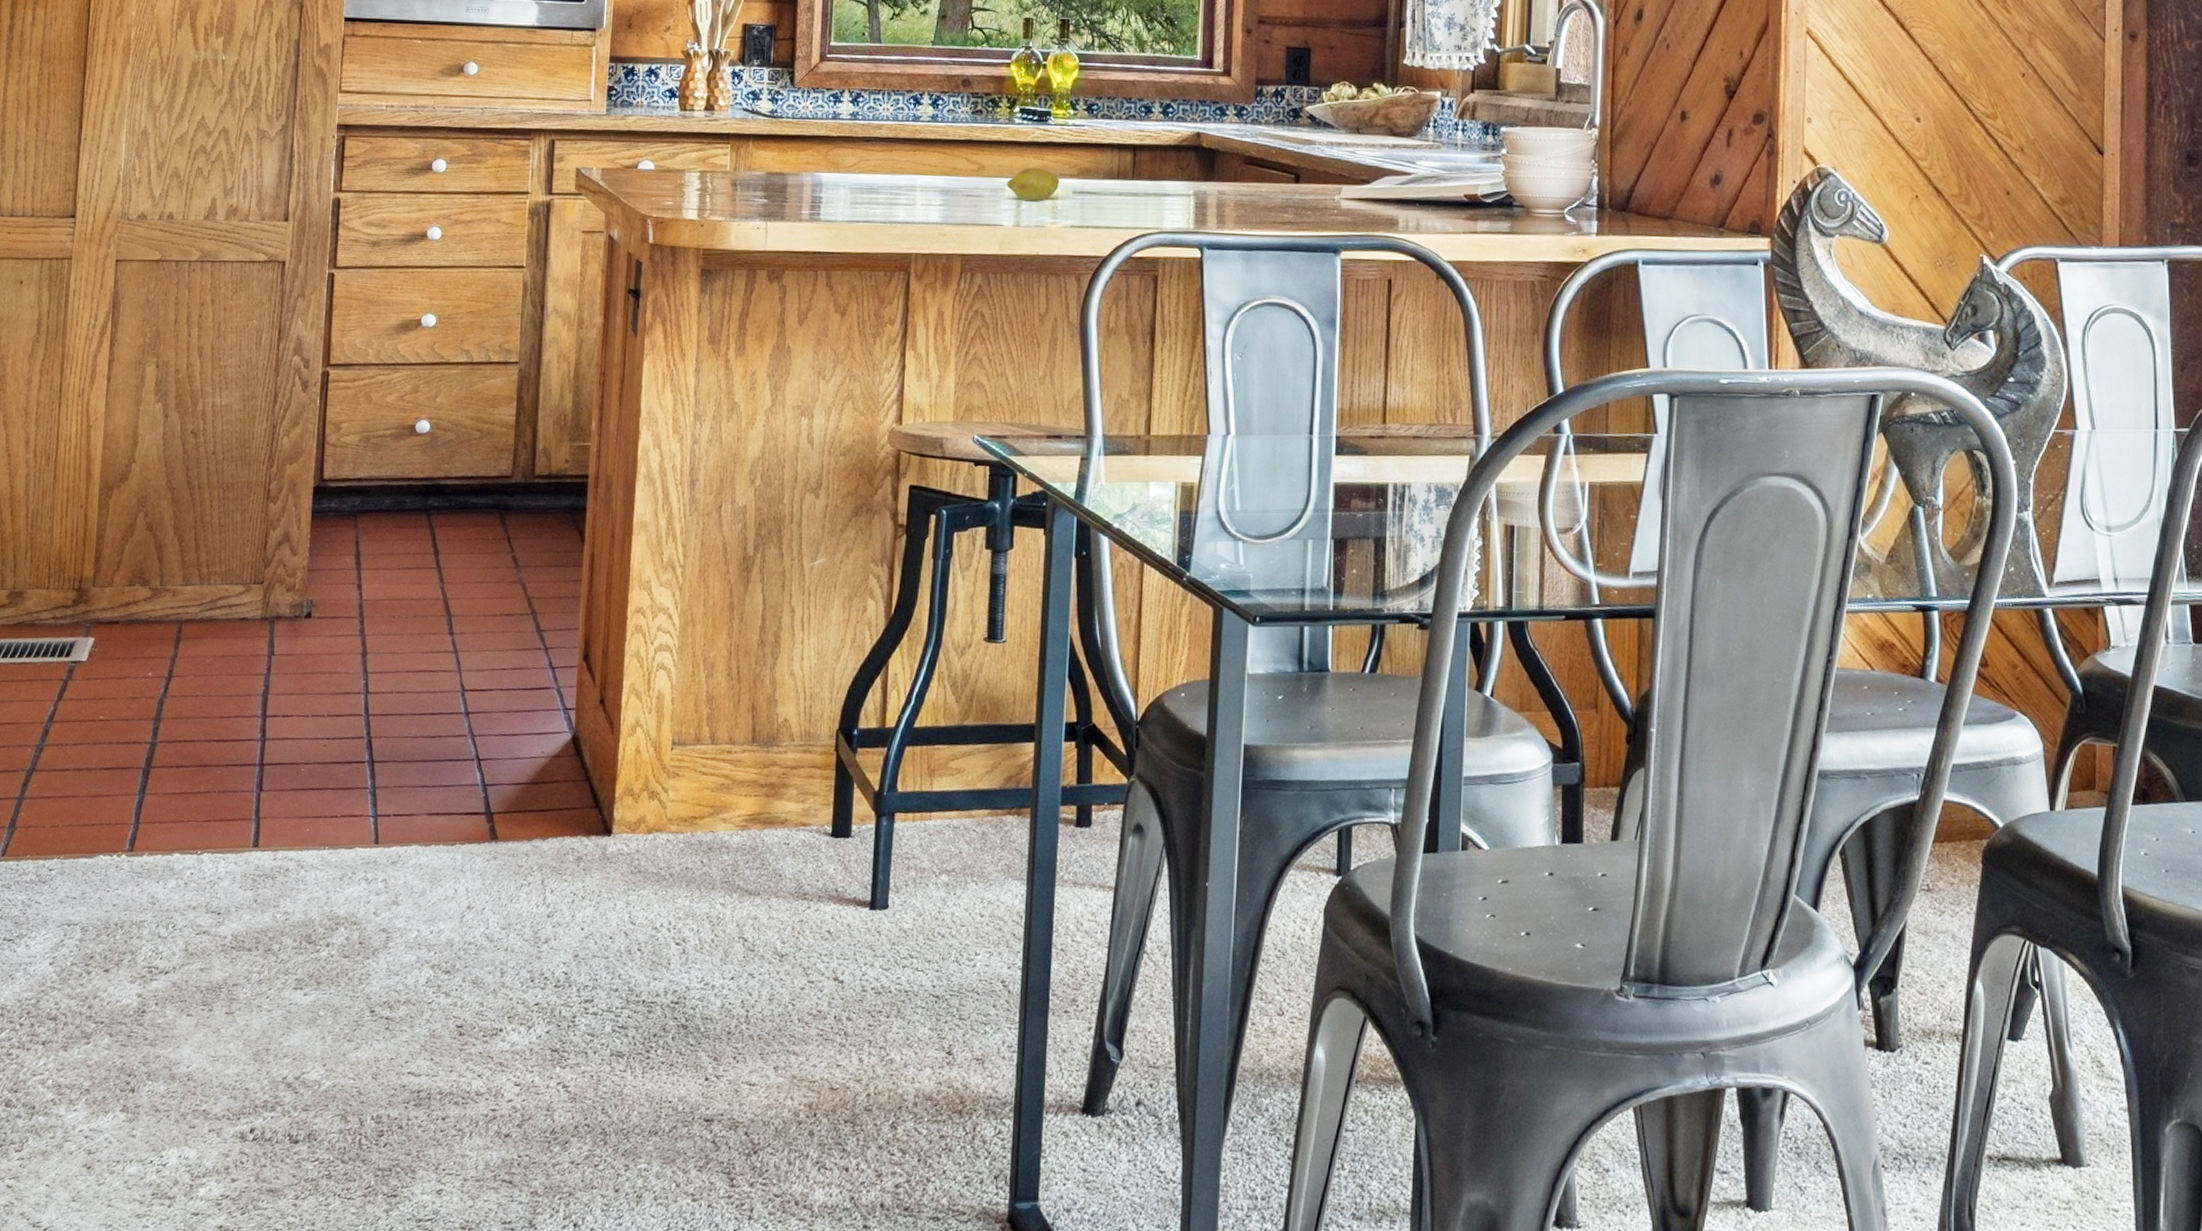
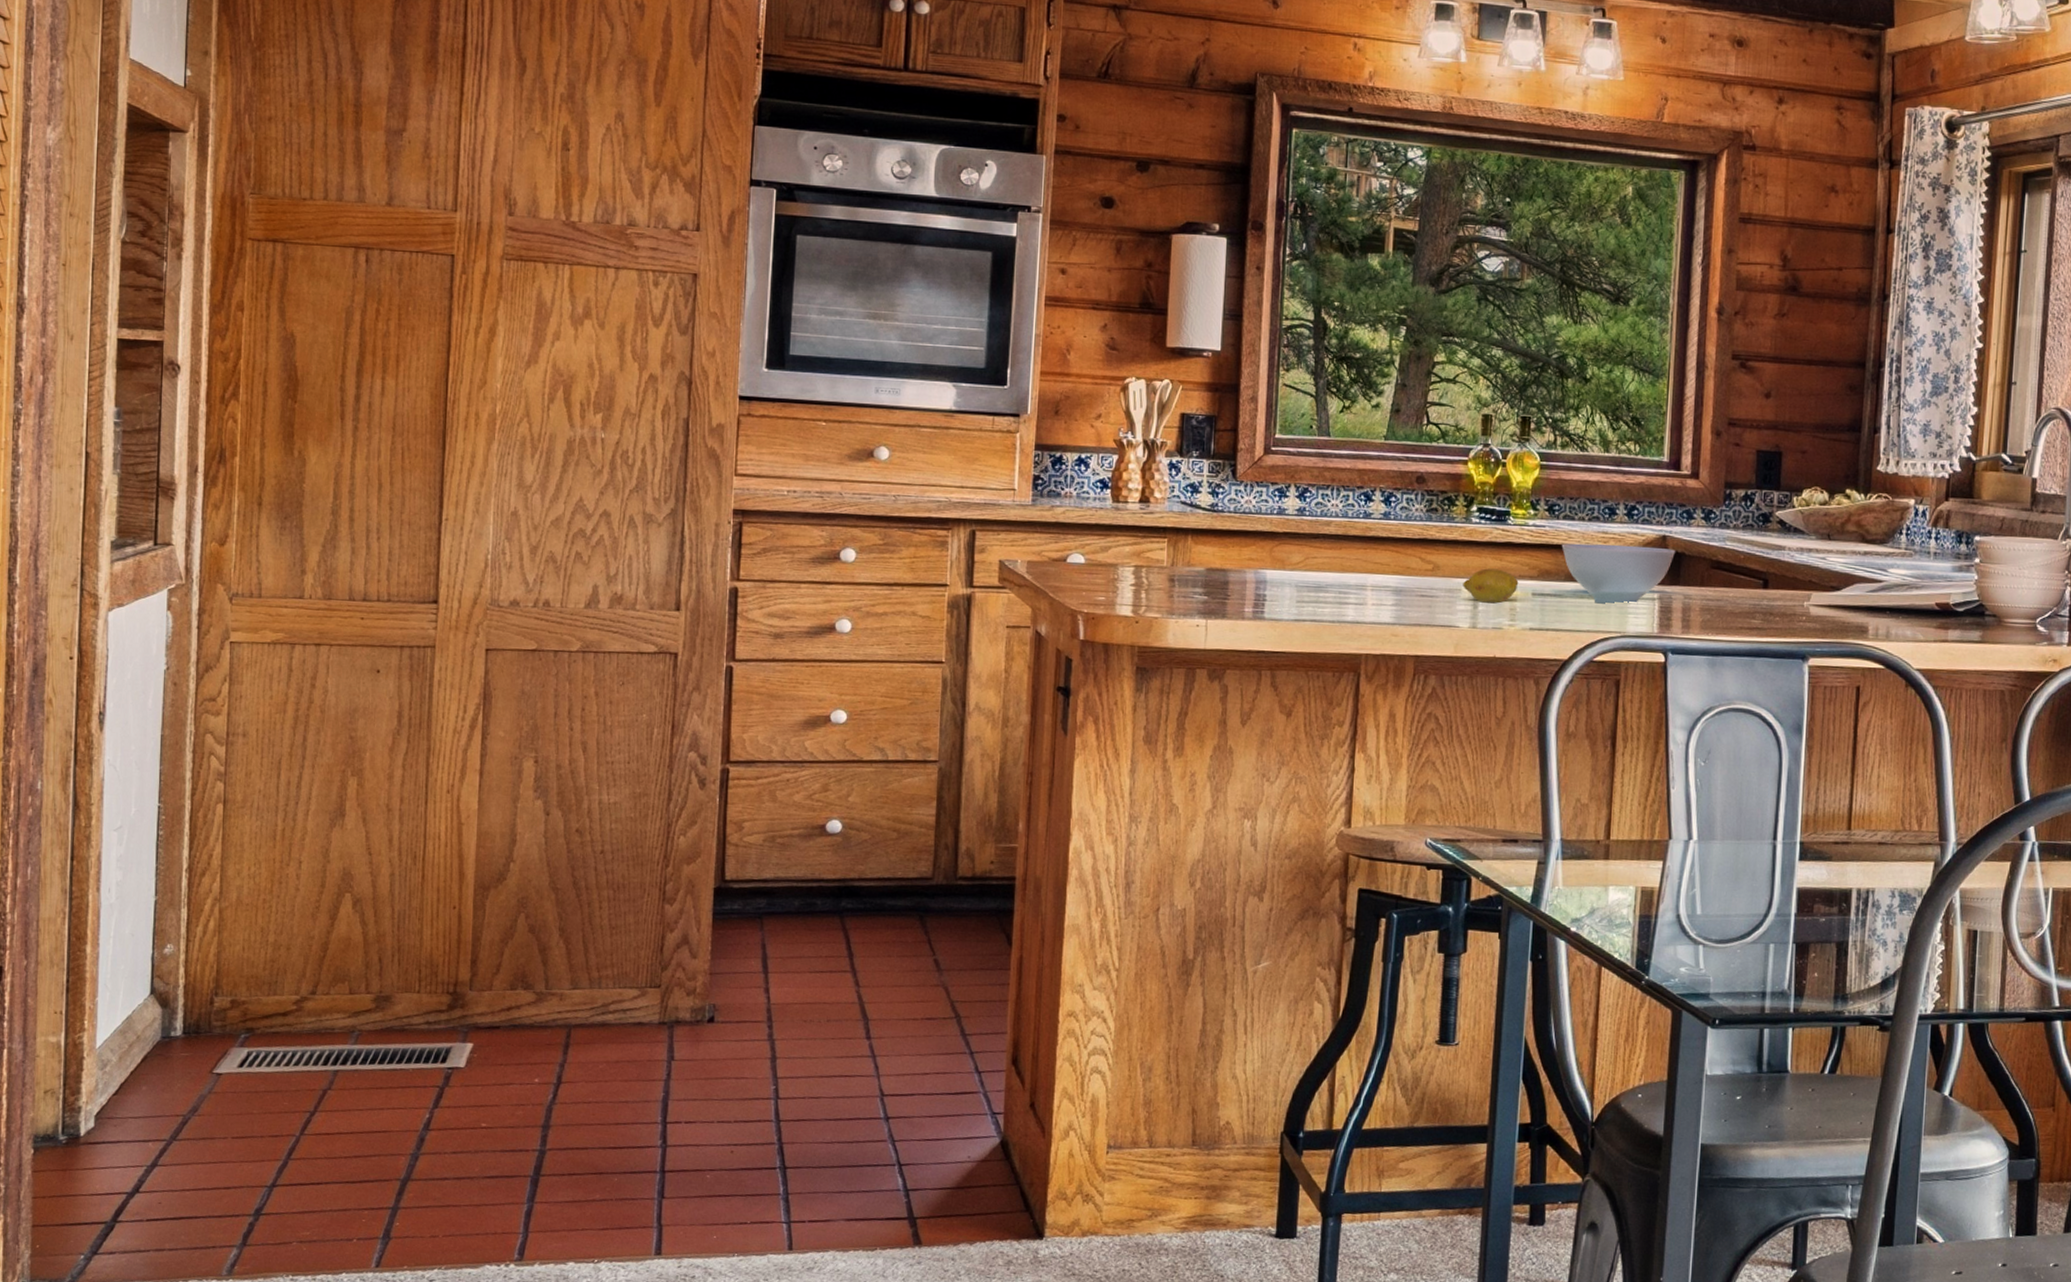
bowl: none [1100,141,1210,203] -> present [1561,543,1676,606]

